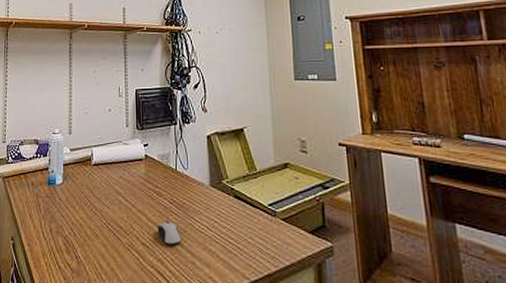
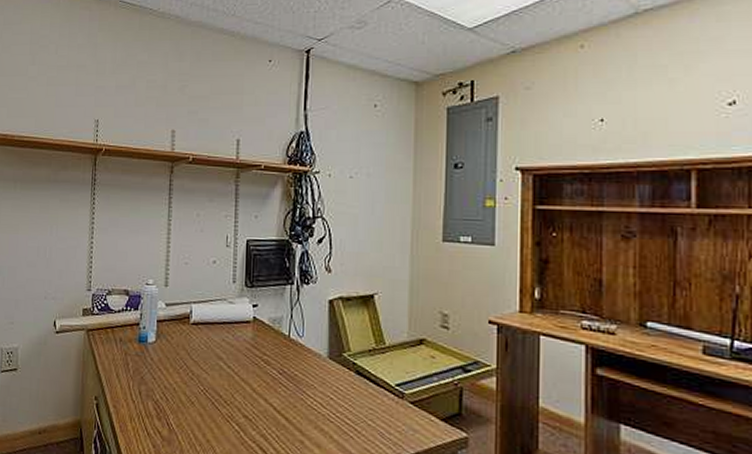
computer mouse: present [157,220,181,246] -> none [262,393,289,421]

